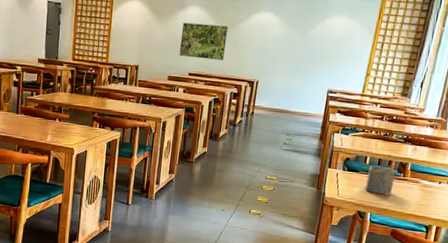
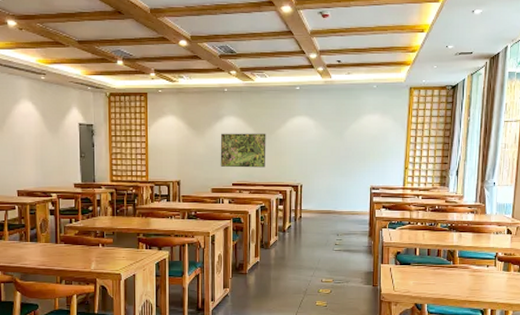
napkin holder: present [365,162,396,196] -> none [418,251,445,284]

